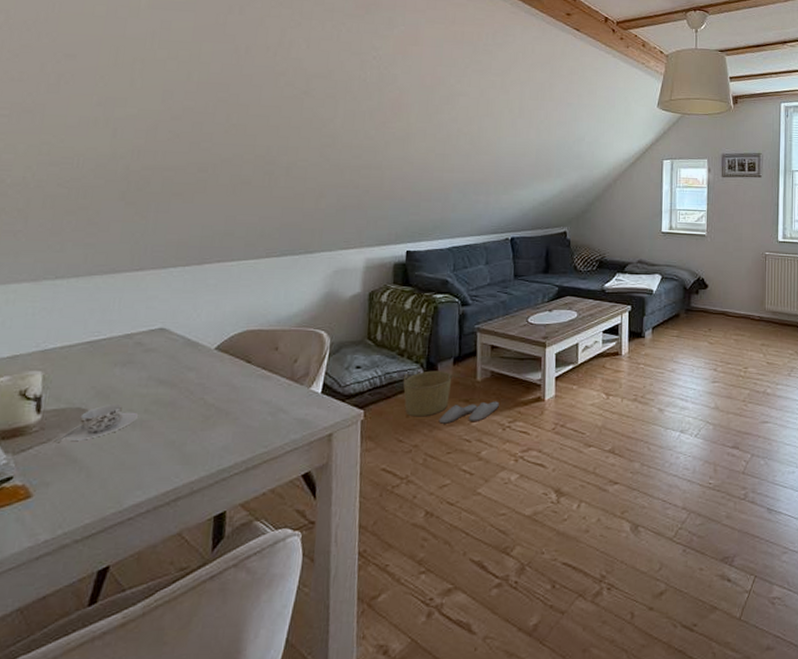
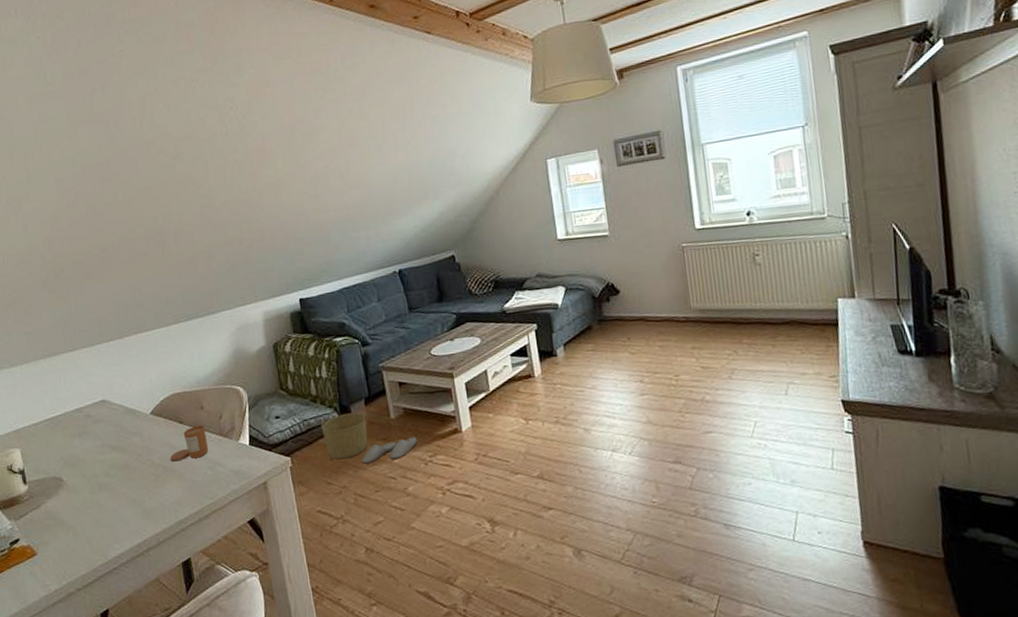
teacup: present [54,403,139,443] -> none [42,470,102,509]
candle: none [227,366,276,403] -> present [170,425,209,462]

